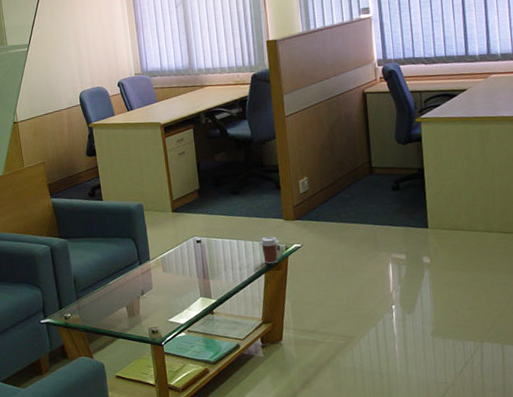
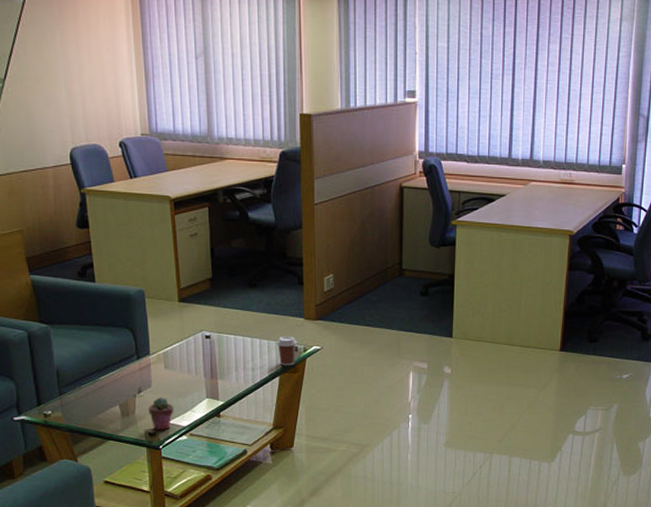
potted succulent: none [150,298,173,329] -> present [148,397,174,431]

